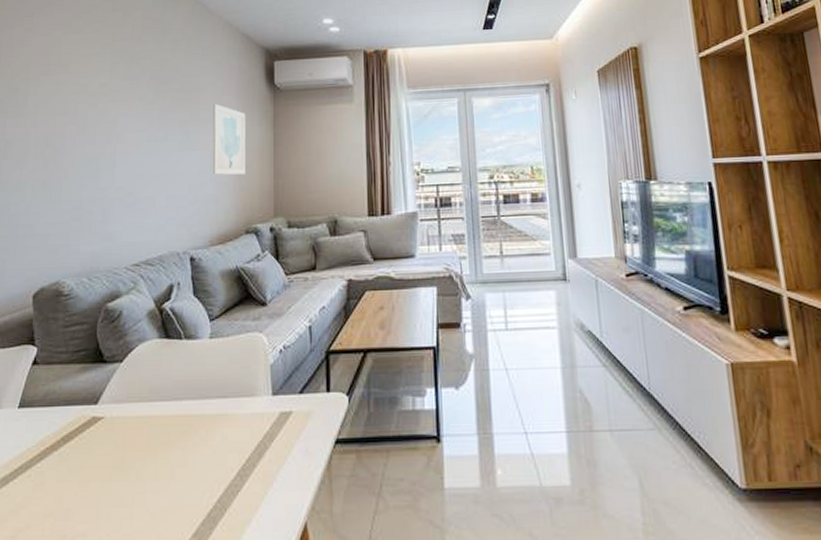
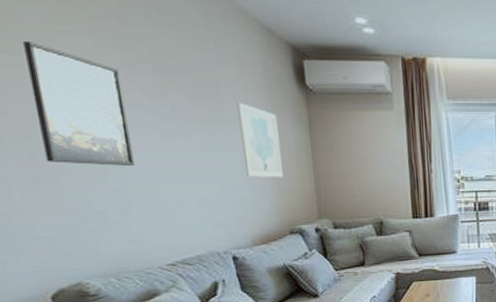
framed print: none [56,63,125,168] -> present [23,40,134,167]

